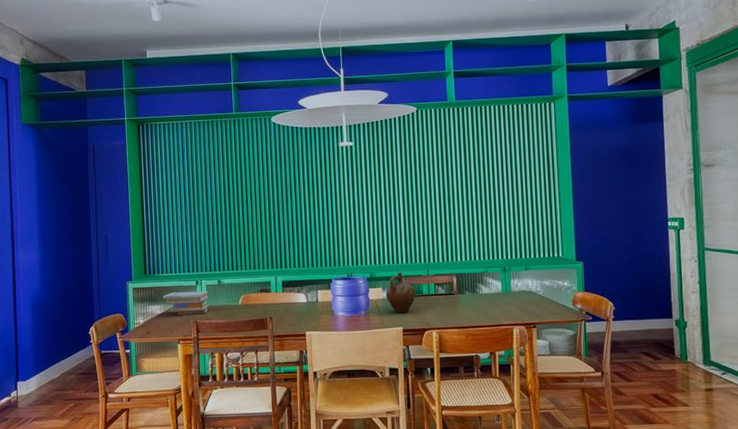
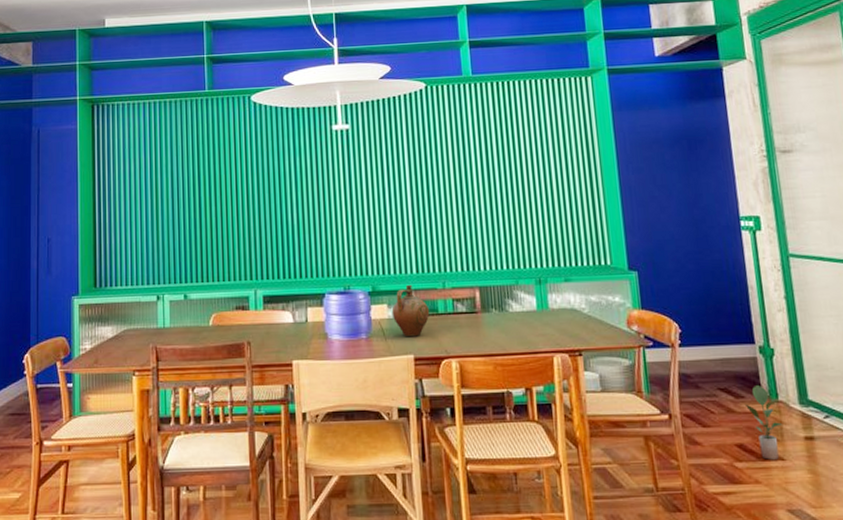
books: present [163,291,209,316] -> none [115,308,172,340]
potted plant: none [661,349,690,406] -> present [744,384,784,460]

